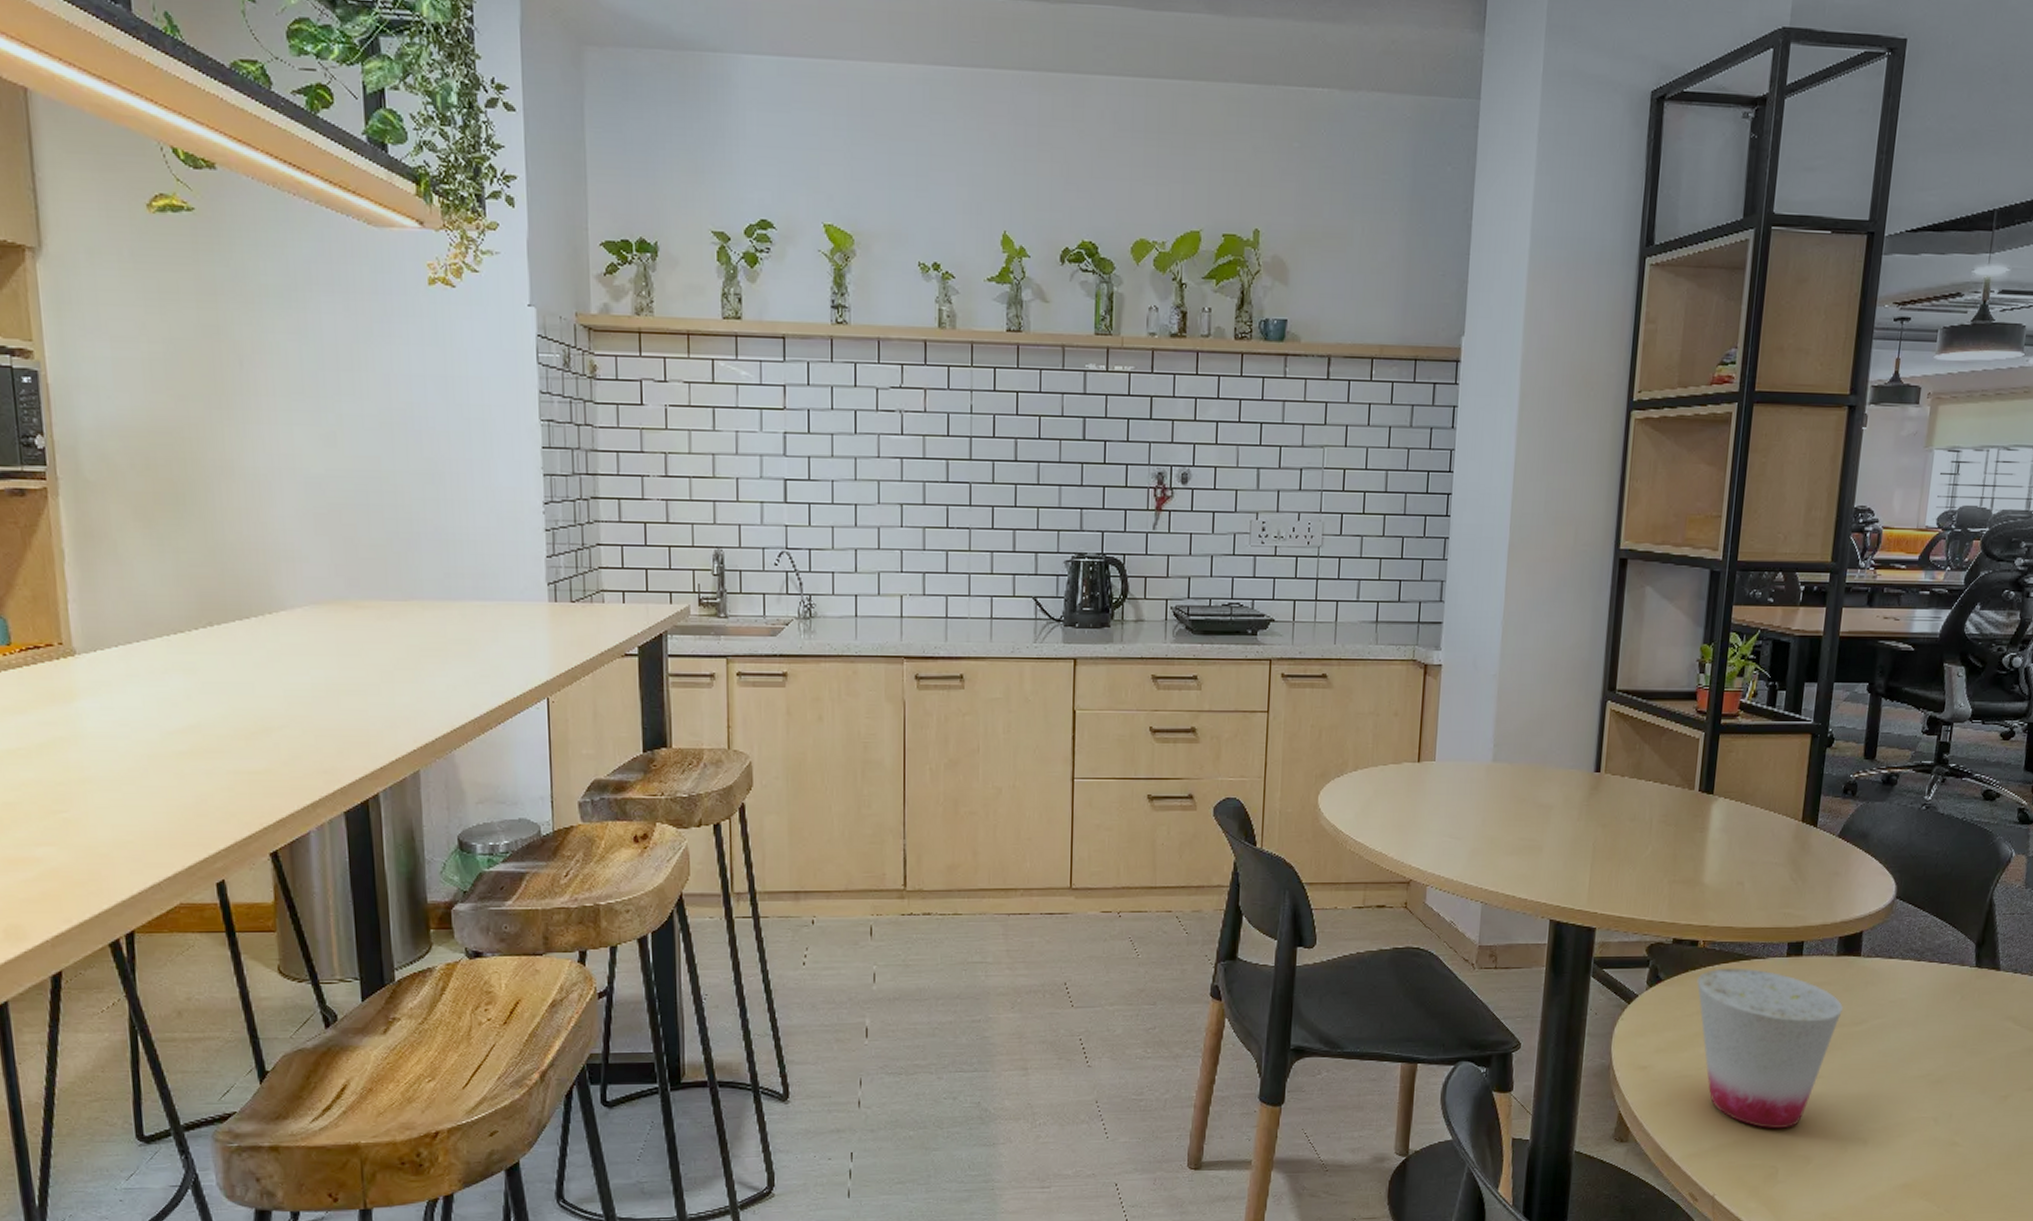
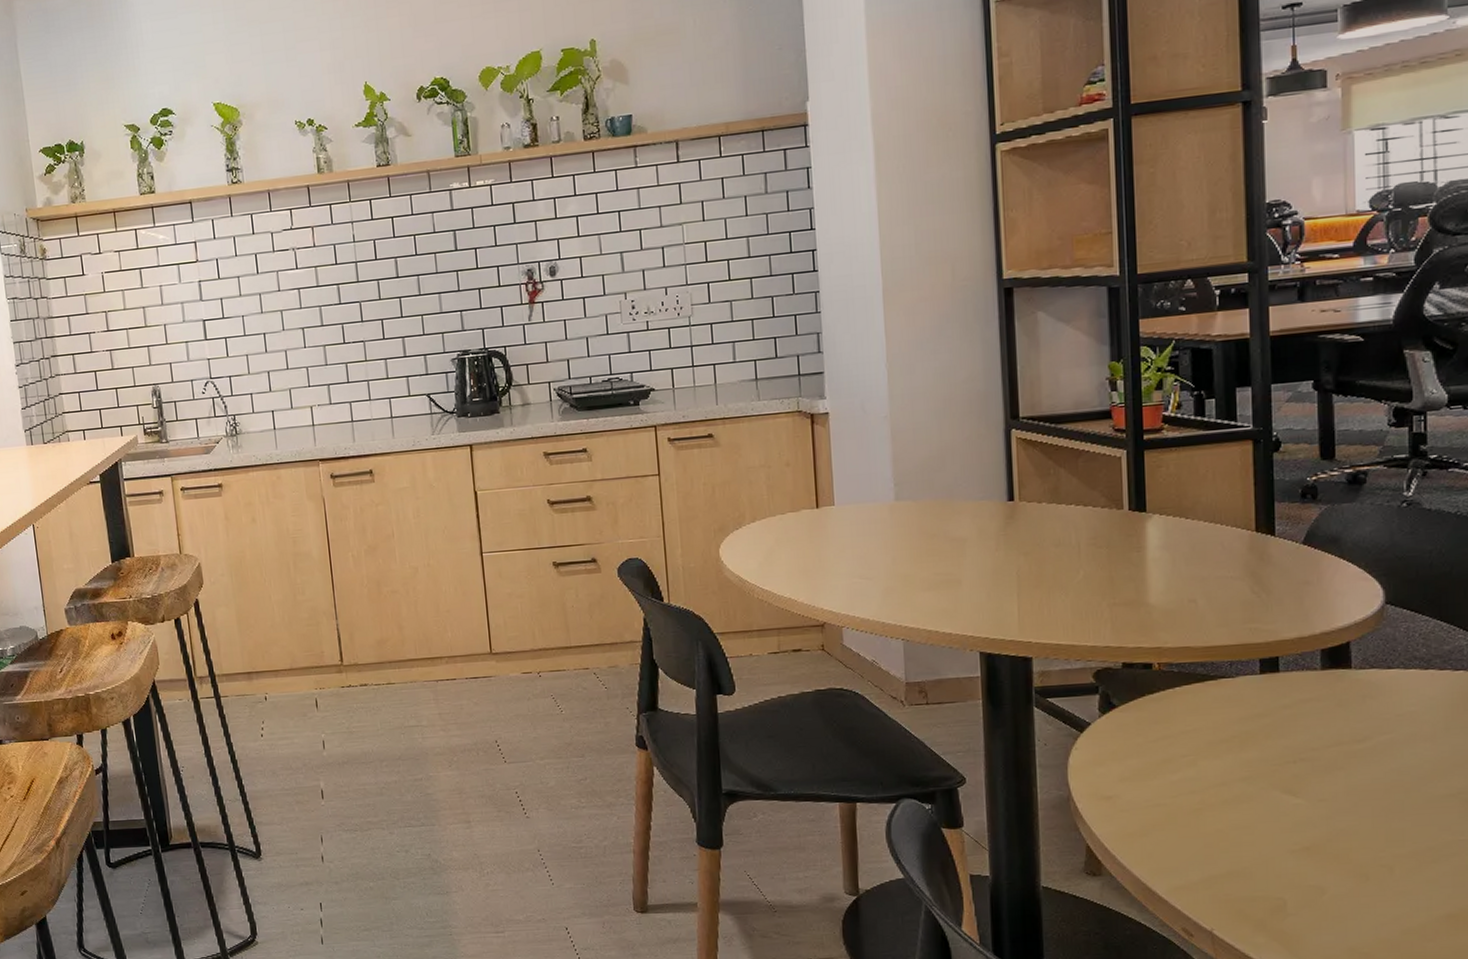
cup: present [1697,968,1843,1129] -> none [1157,689,1338,858]

